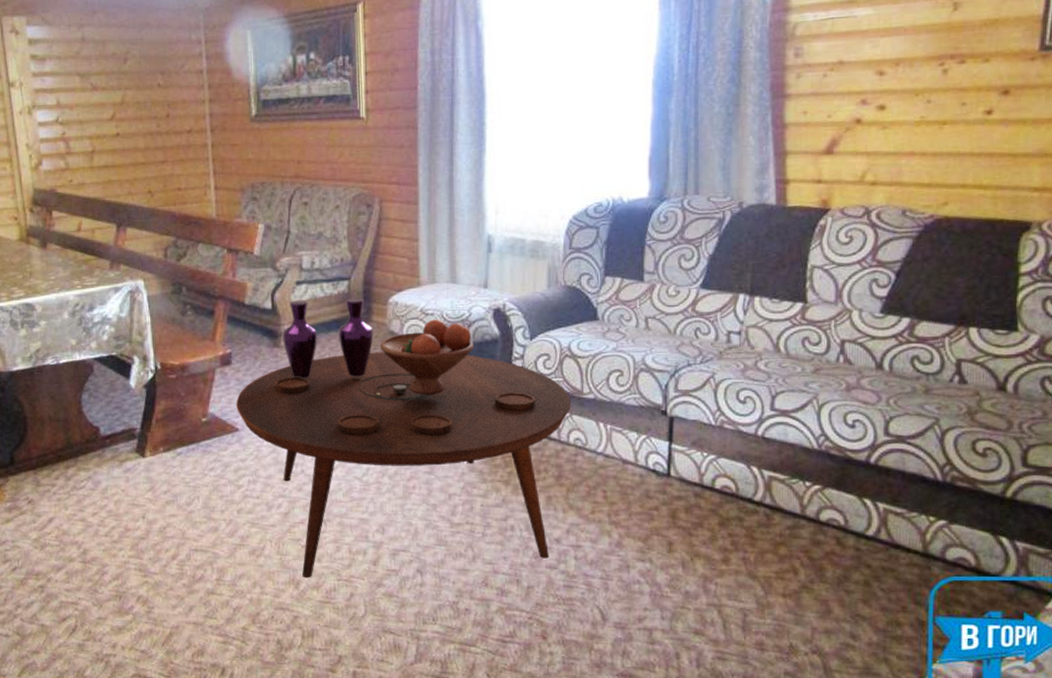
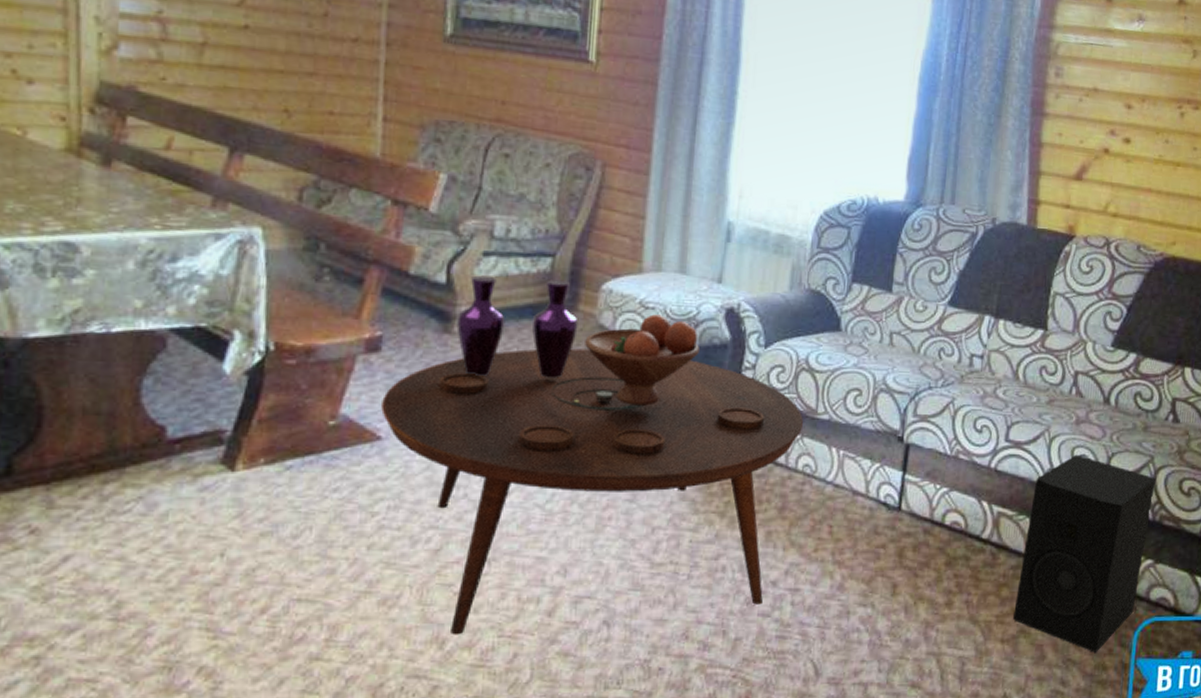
speaker: none [794,419,944,609] -> present [1013,454,1157,652]

